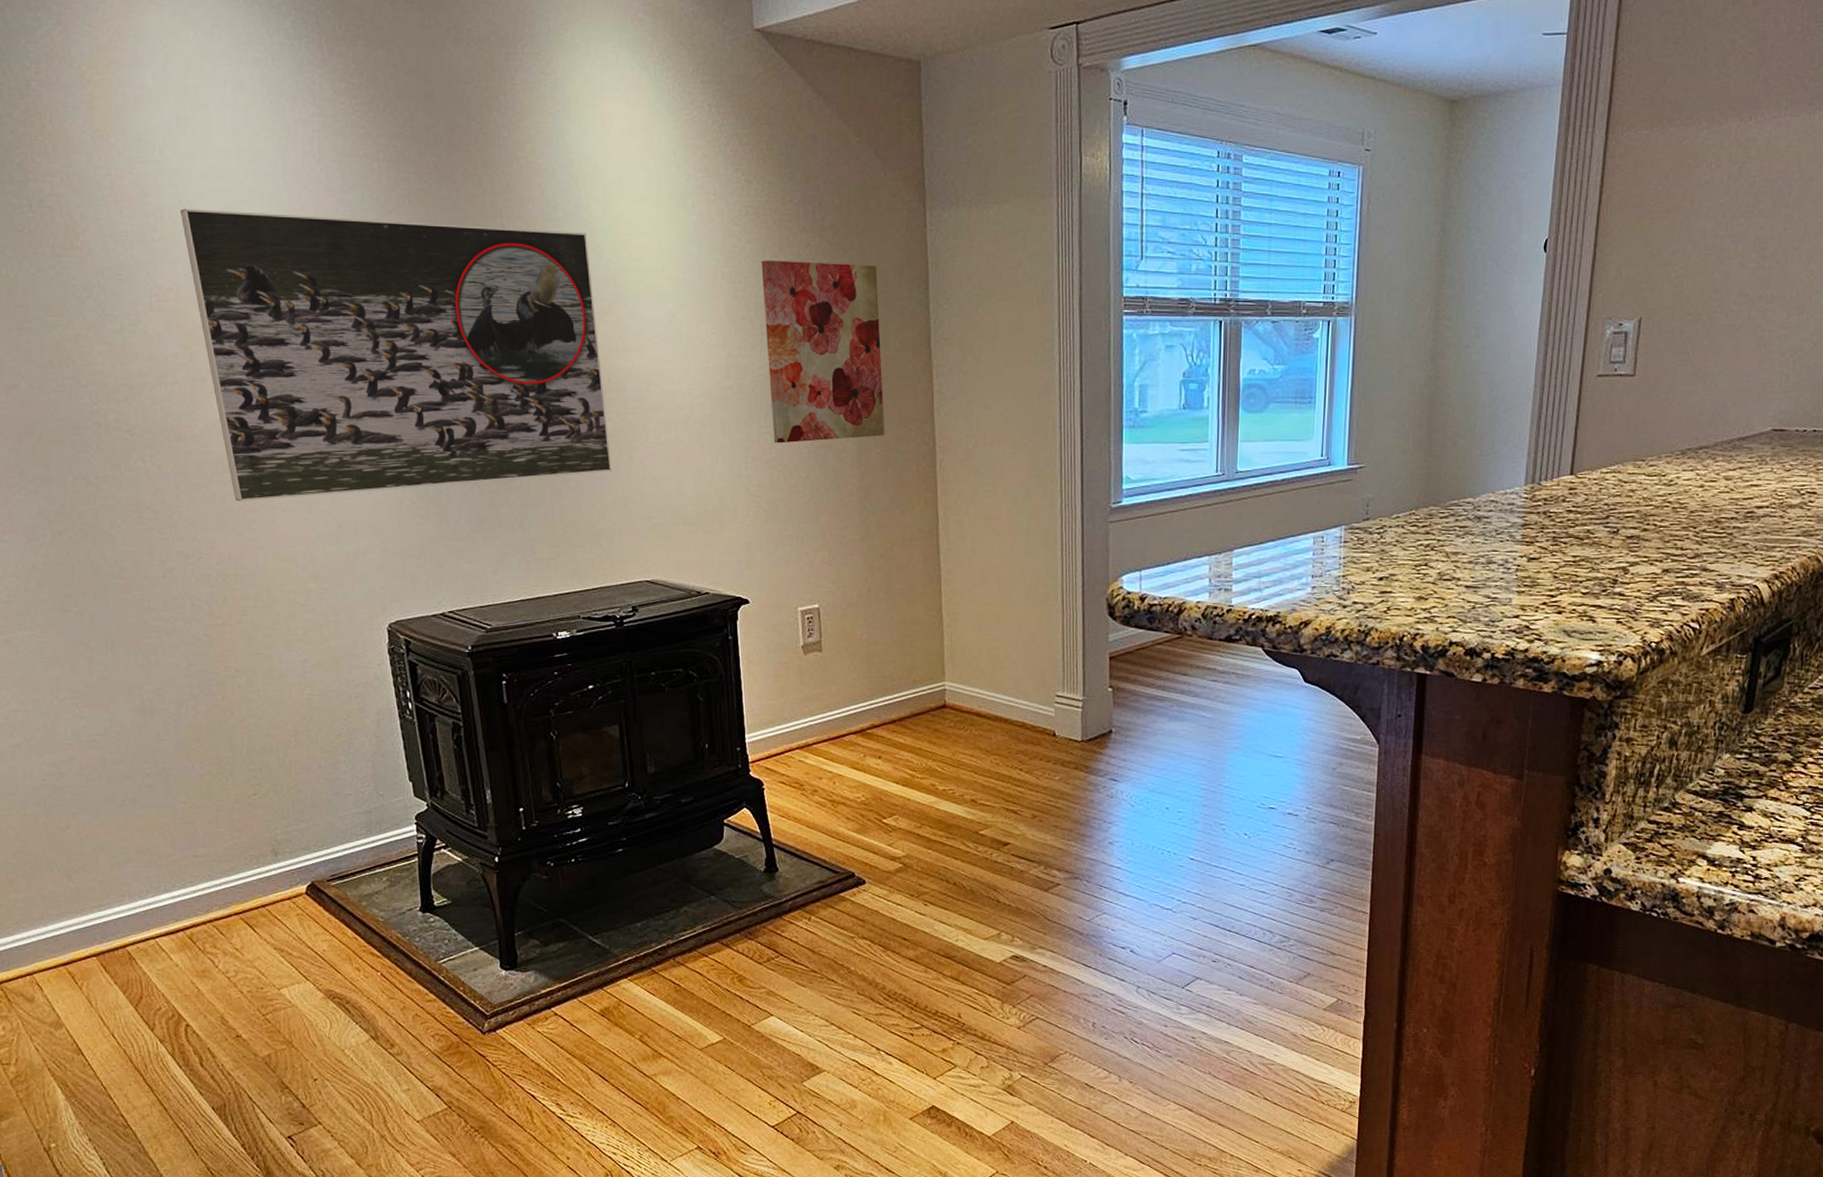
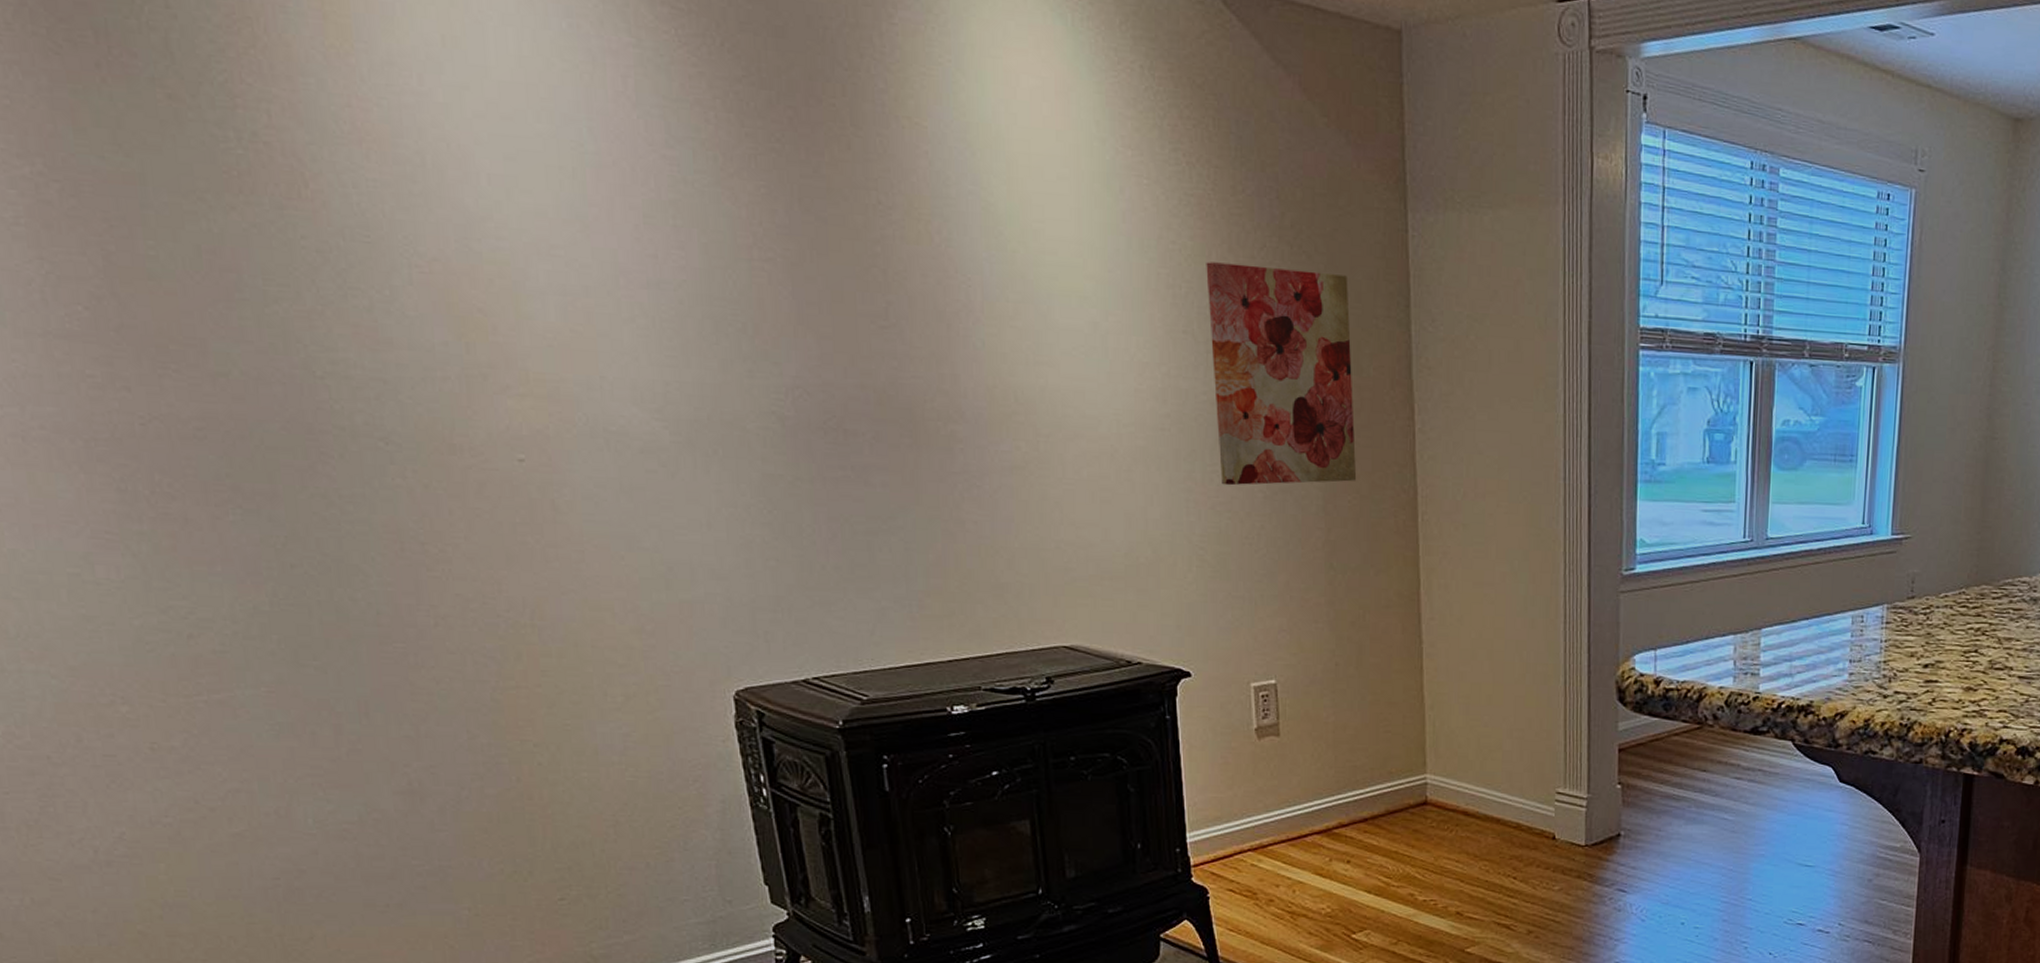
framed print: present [180,208,612,502] -> none [447,155,1020,534]

